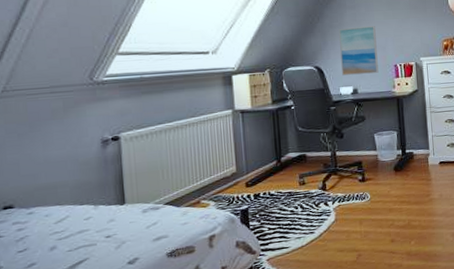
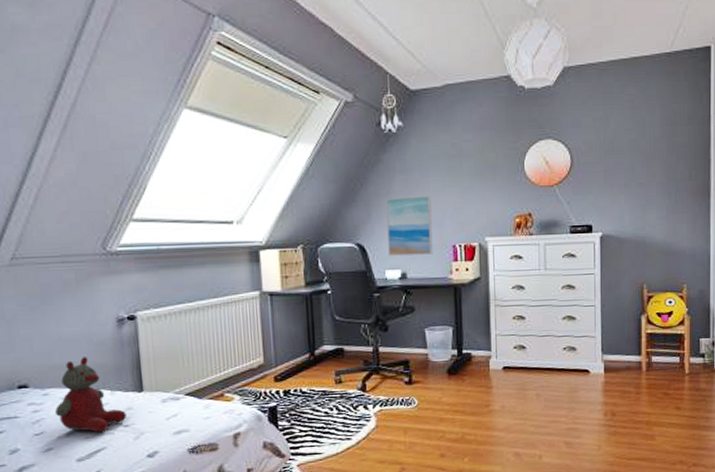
stuffed bear: none [40,176,109,246] -> present [55,357,127,433]

